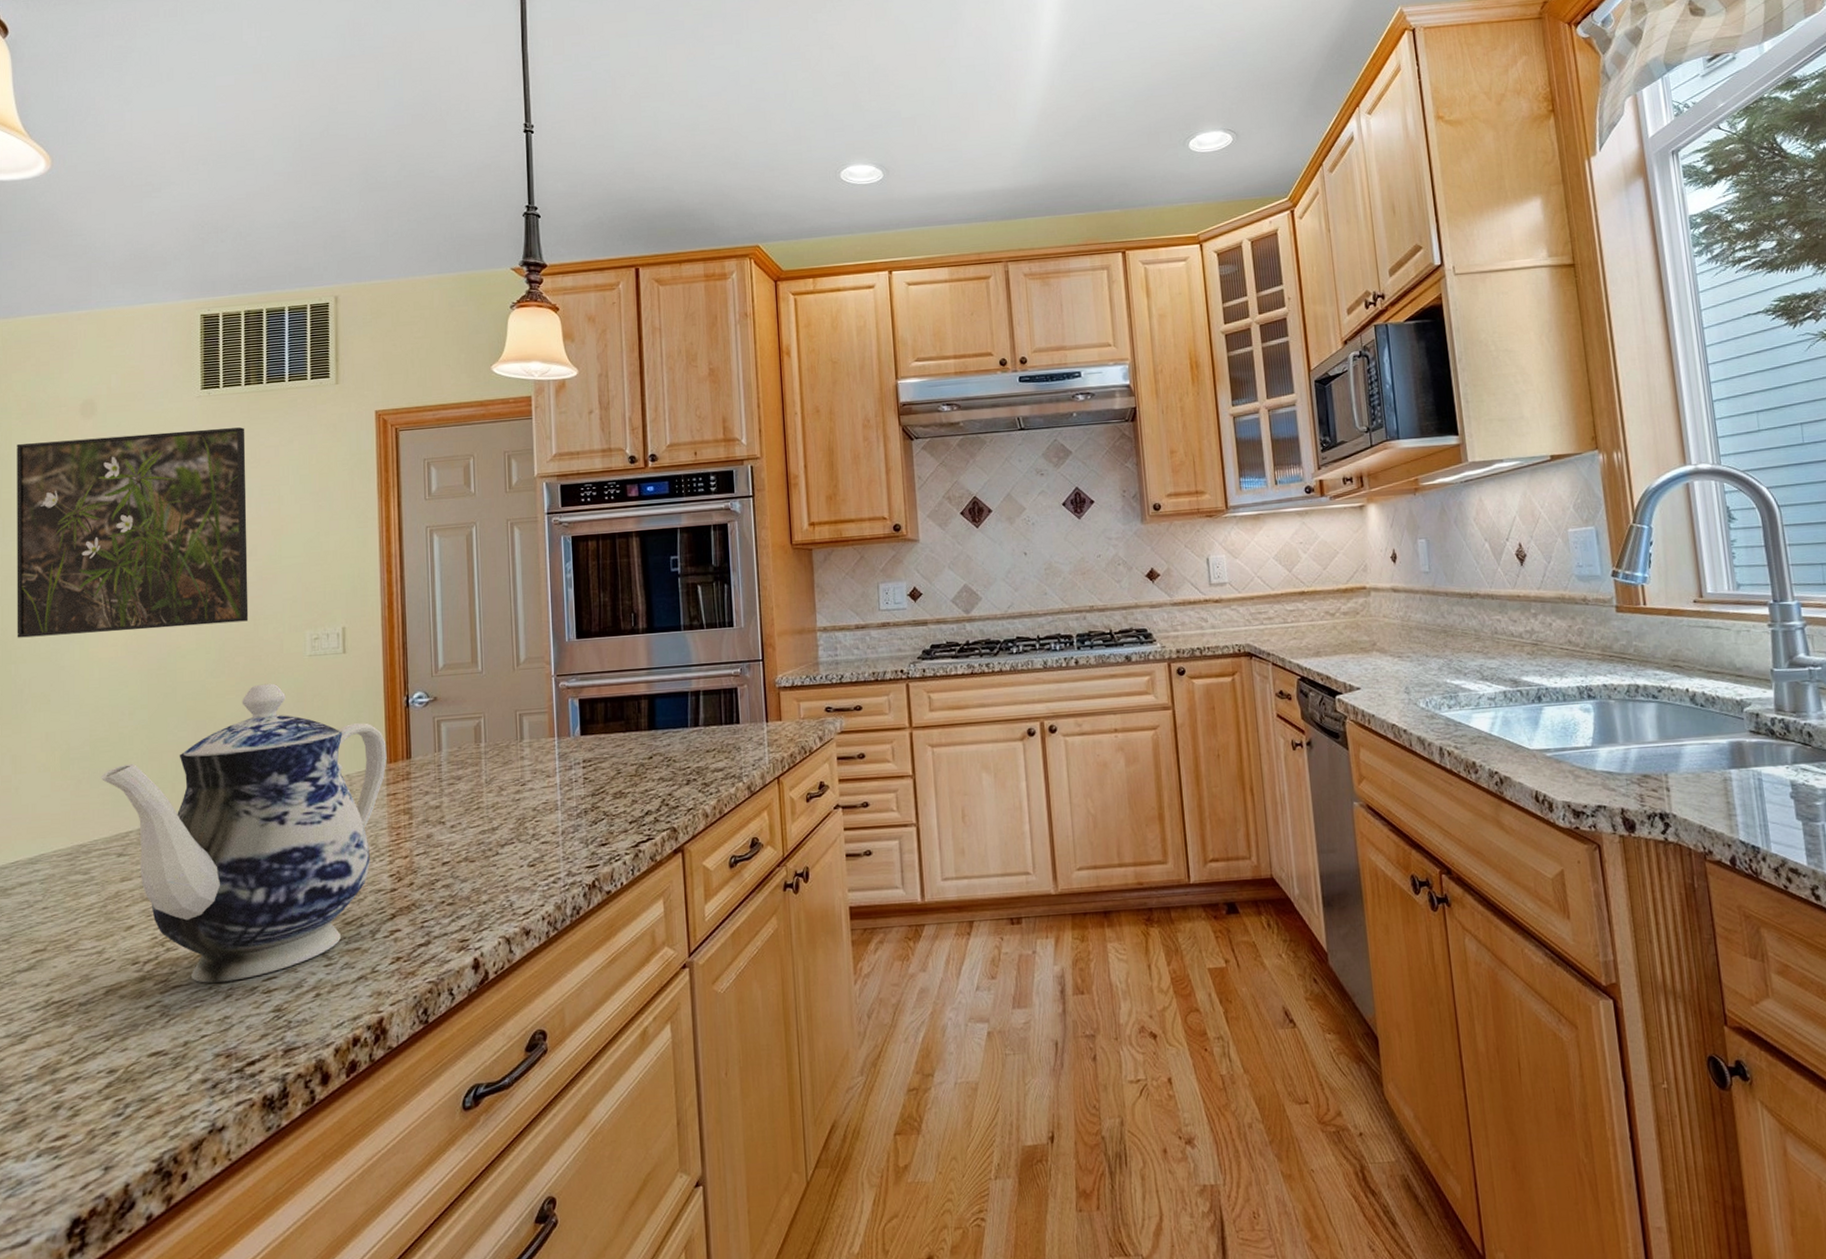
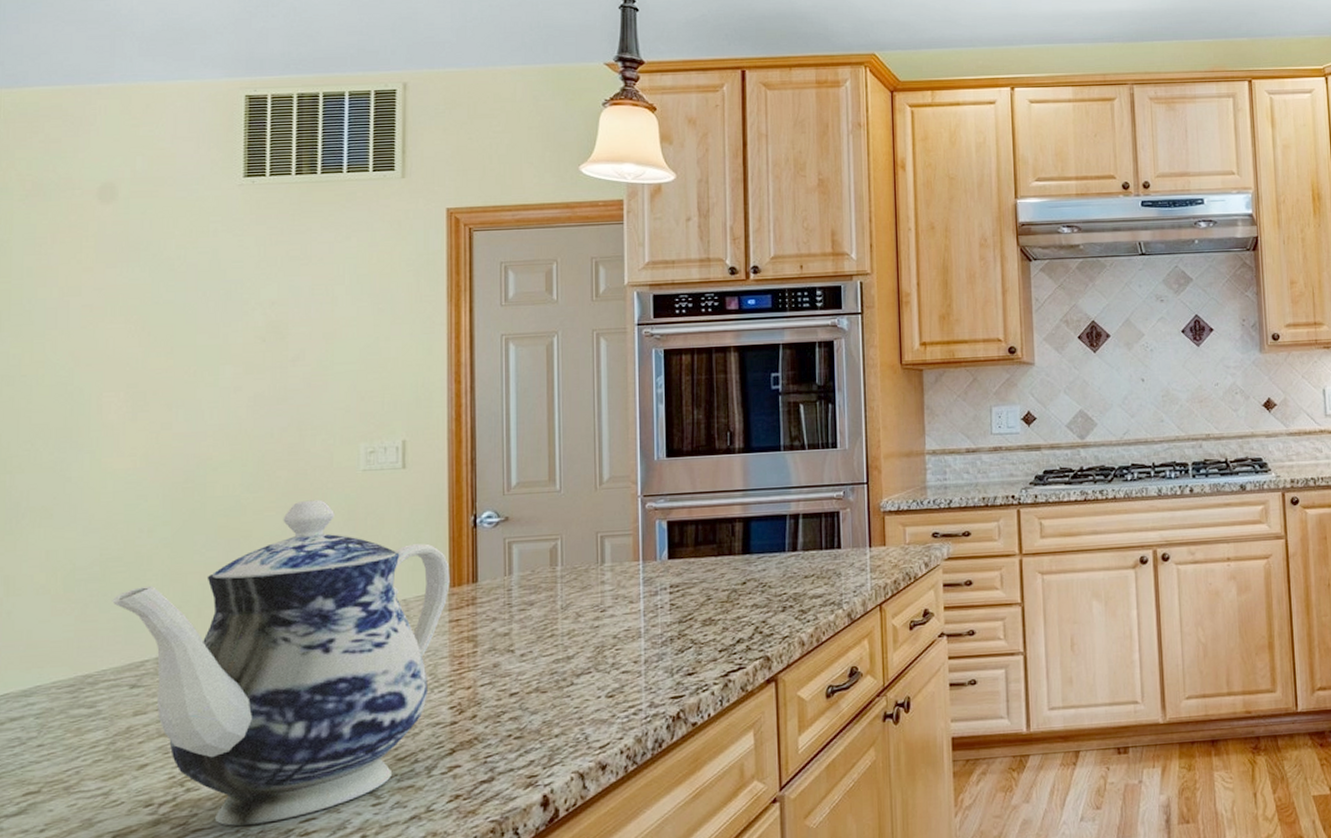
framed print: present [17,427,249,638] -> none [13,220,295,445]

